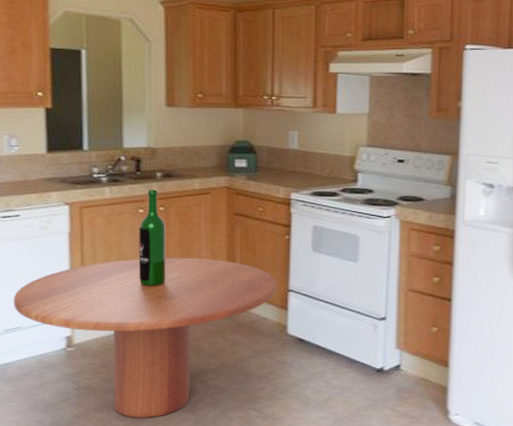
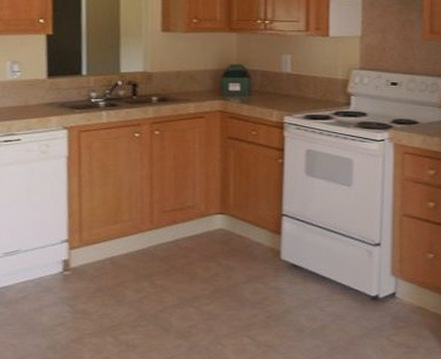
dining table: present [13,189,276,418] -> none [12,113,270,344]

